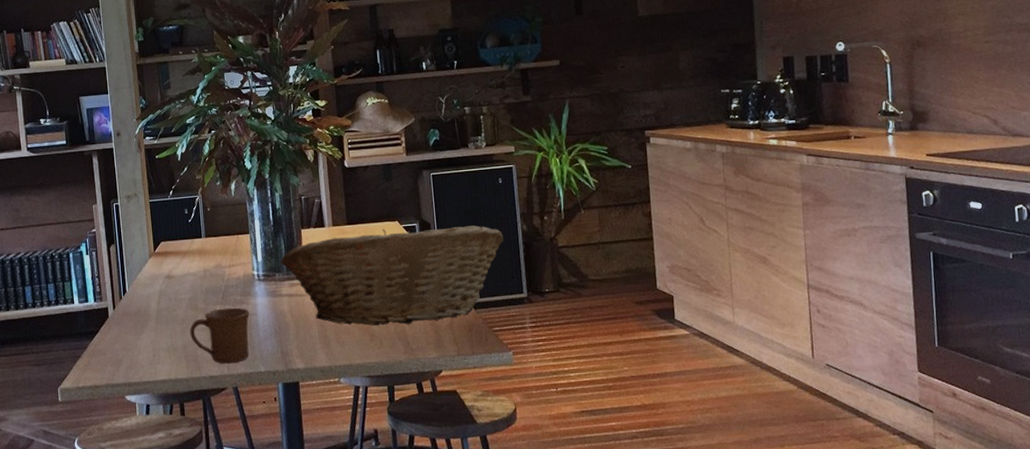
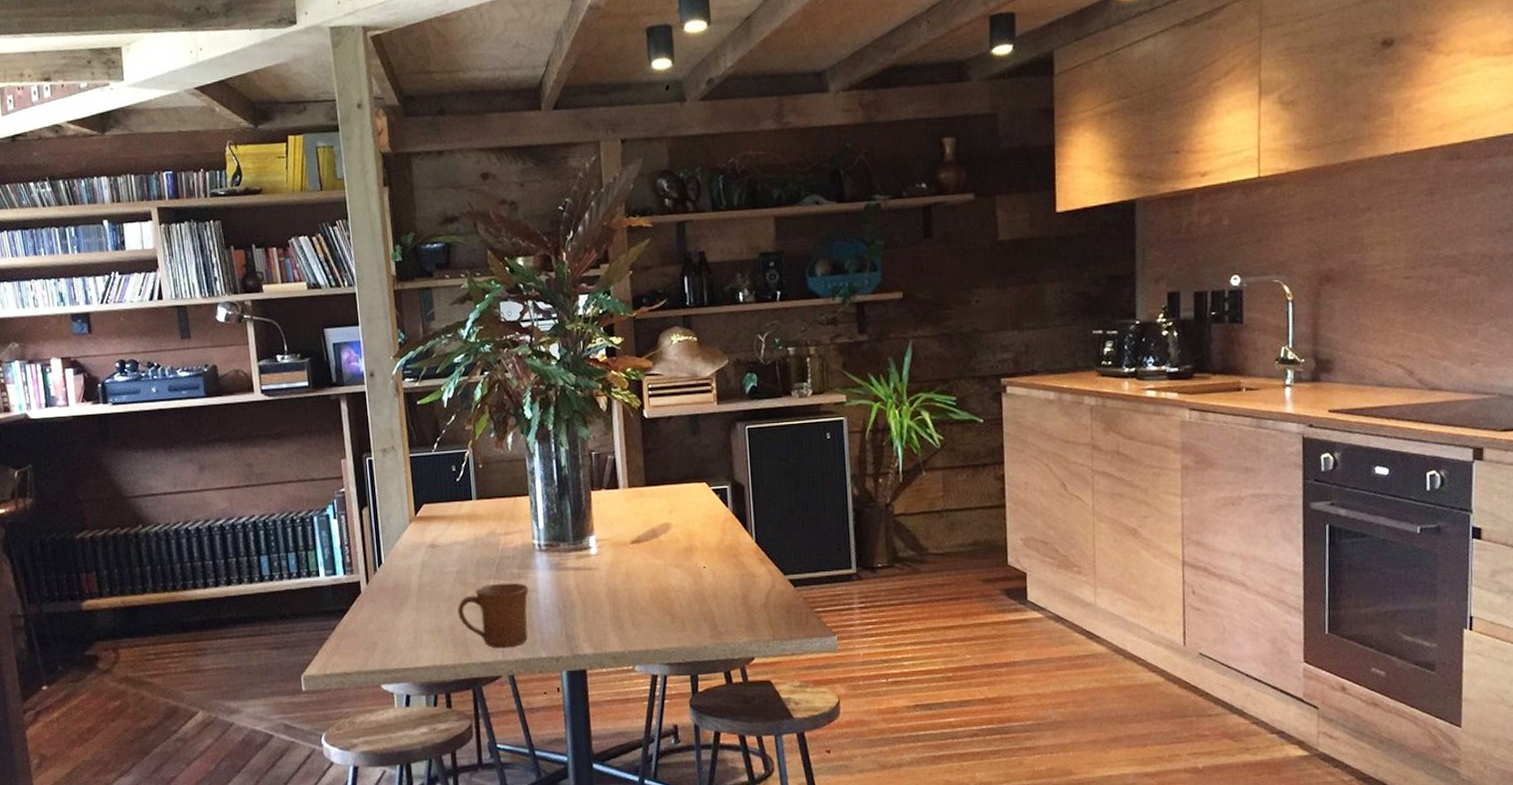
fruit basket: present [281,225,504,326] -> none [566,488,830,606]

